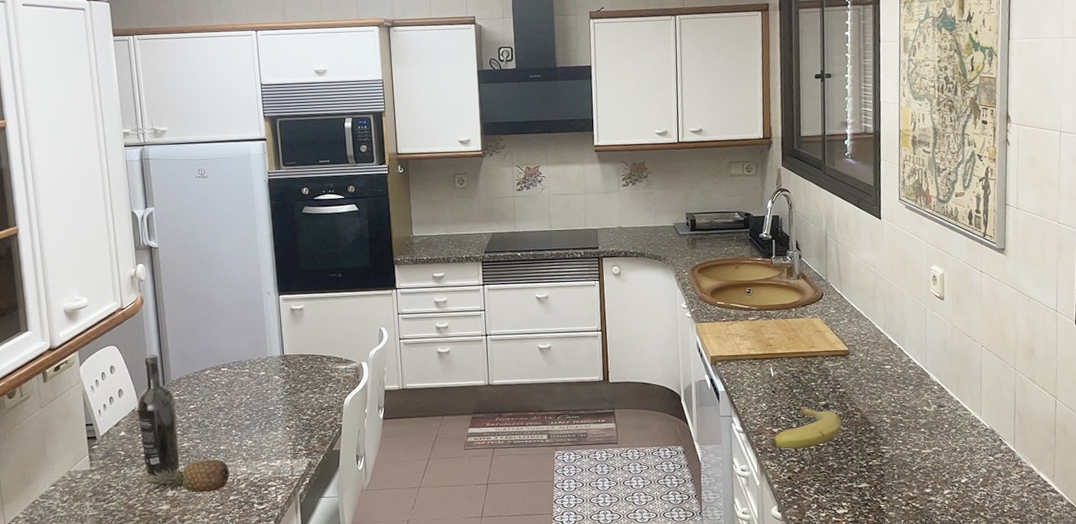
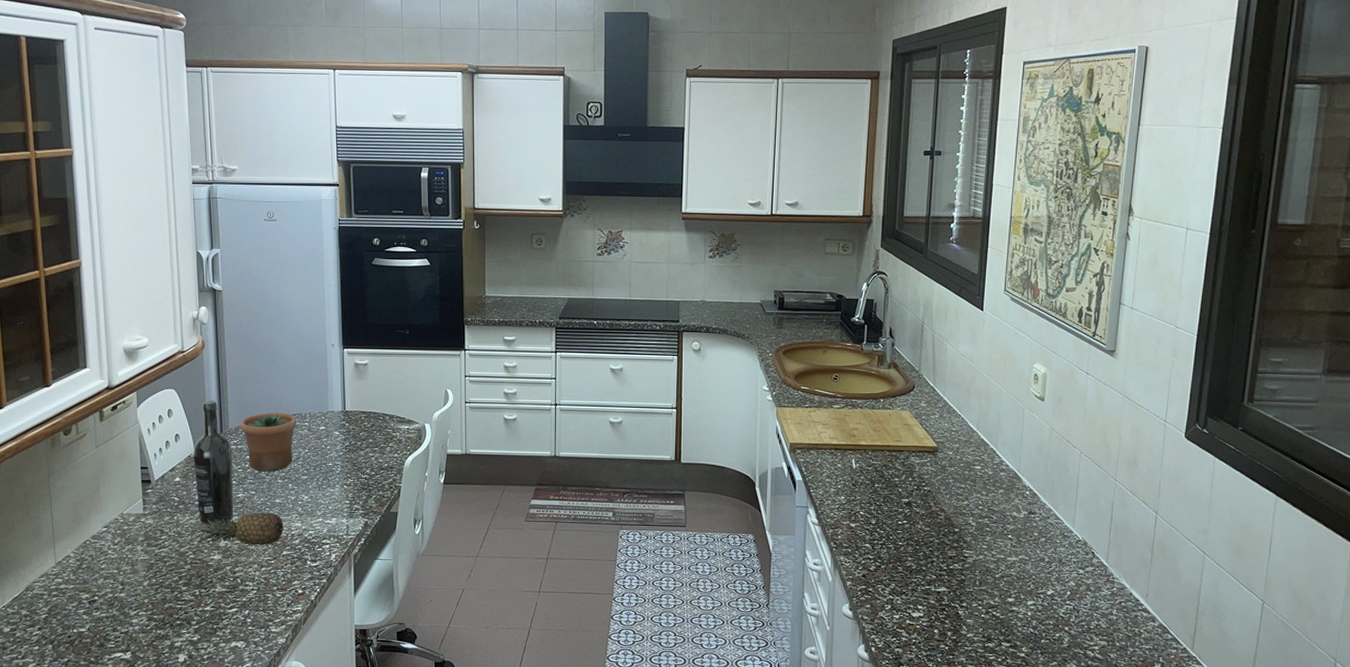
planter: none [182,361,238,421] -> present [240,412,297,472]
fruit: present [772,405,842,449] -> none [848,501,924,546]

